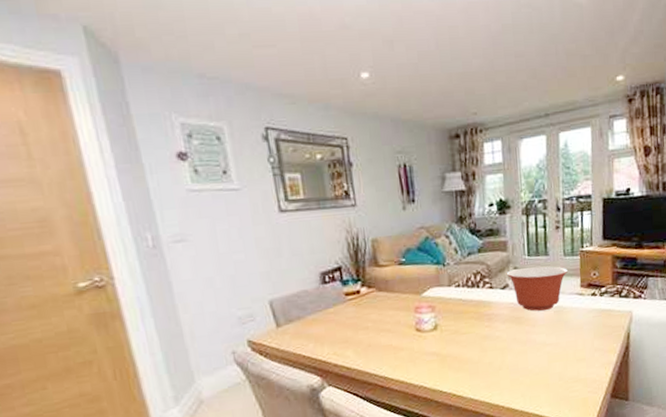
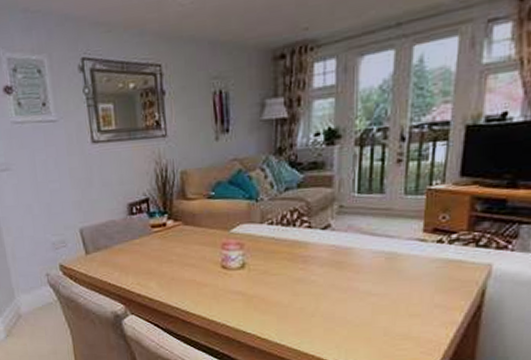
mixing bowl: present [506,266,568,311] -> none [329,205,408,256]

